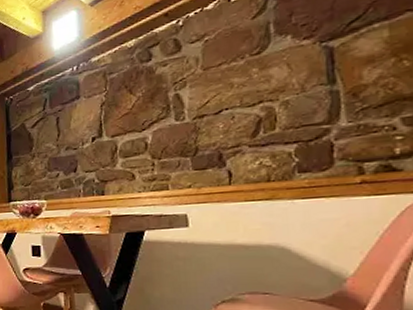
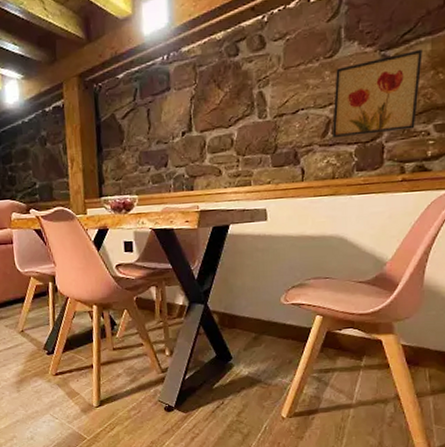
wall art: none [264,36,378,138] -> present [331,49,422,139]

